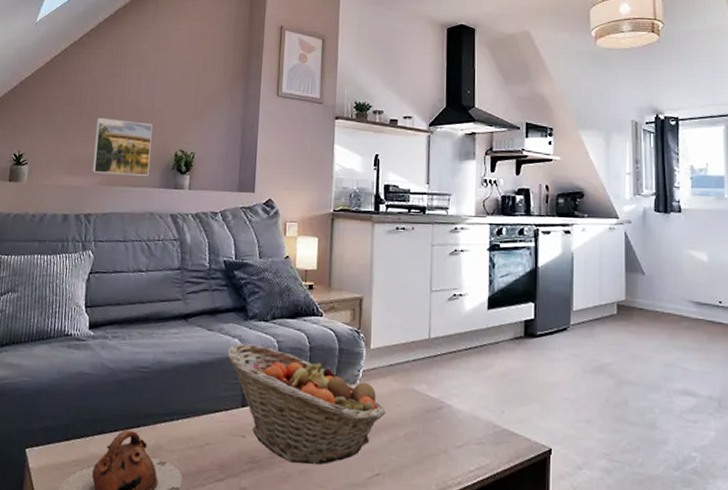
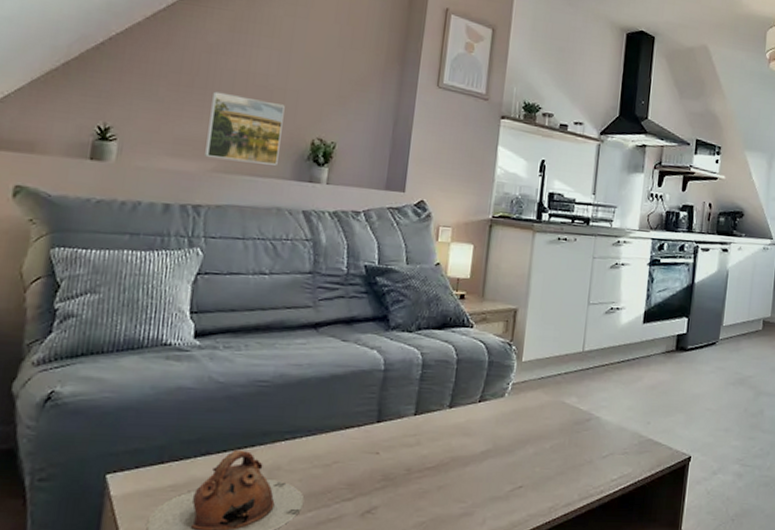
fruit basket: present [227,344,386,465] -> none [363,355,534,480]

